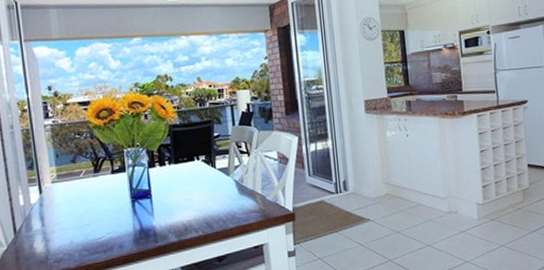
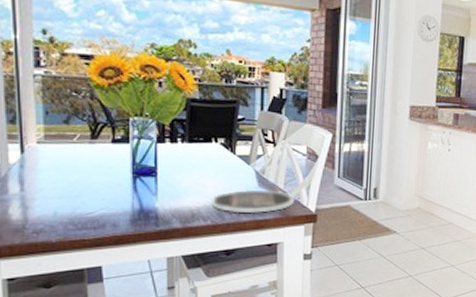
plate: none [199,195,273,222] -> present [210,189,294,214]

